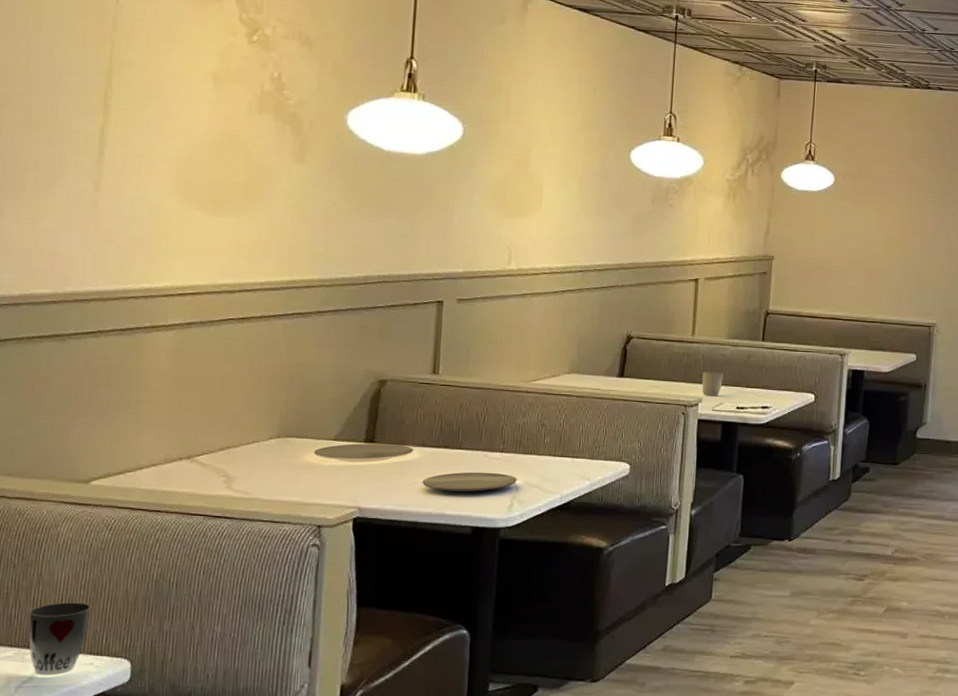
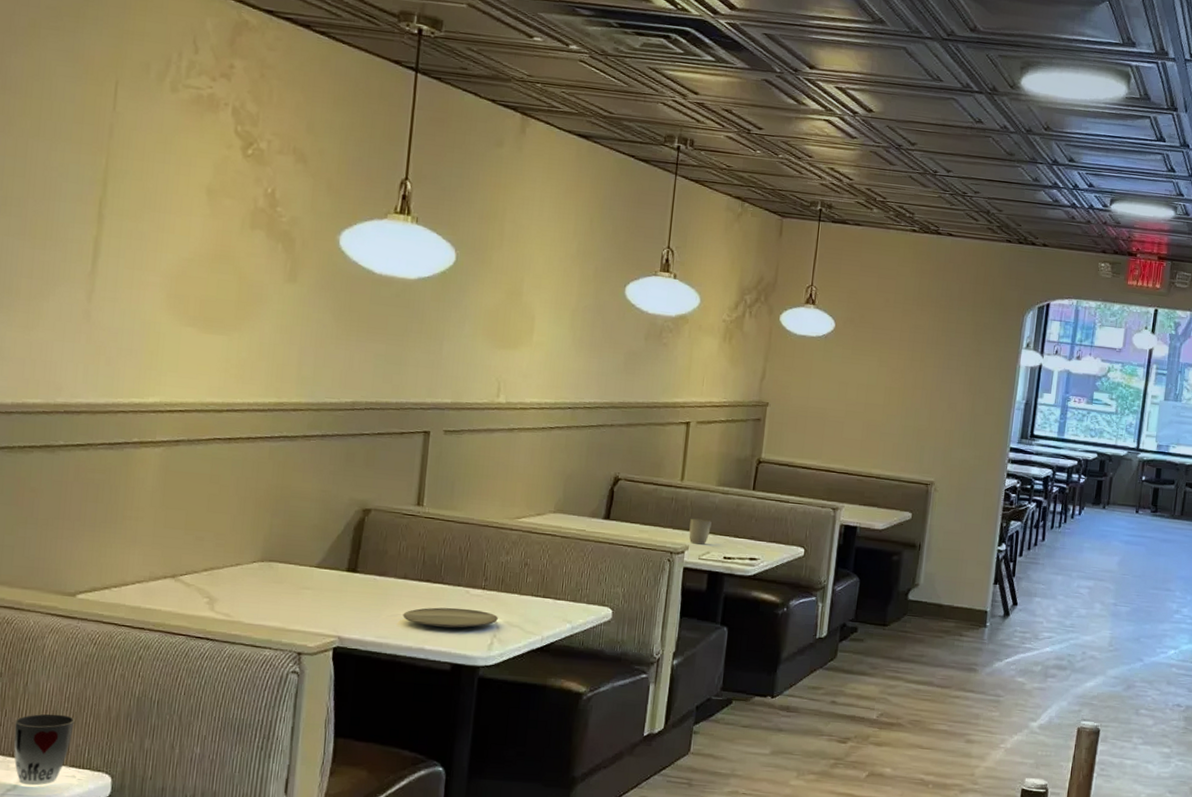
plate: present [313,443,414,463] -> none [295,571,396,592]

